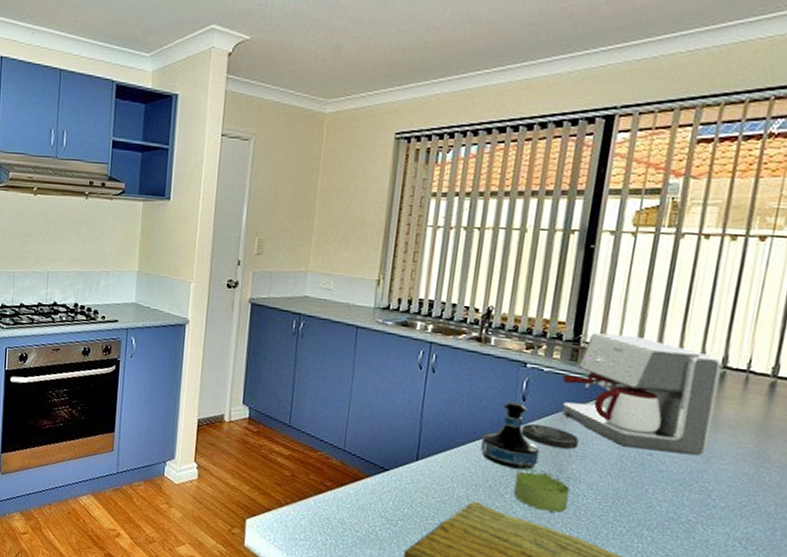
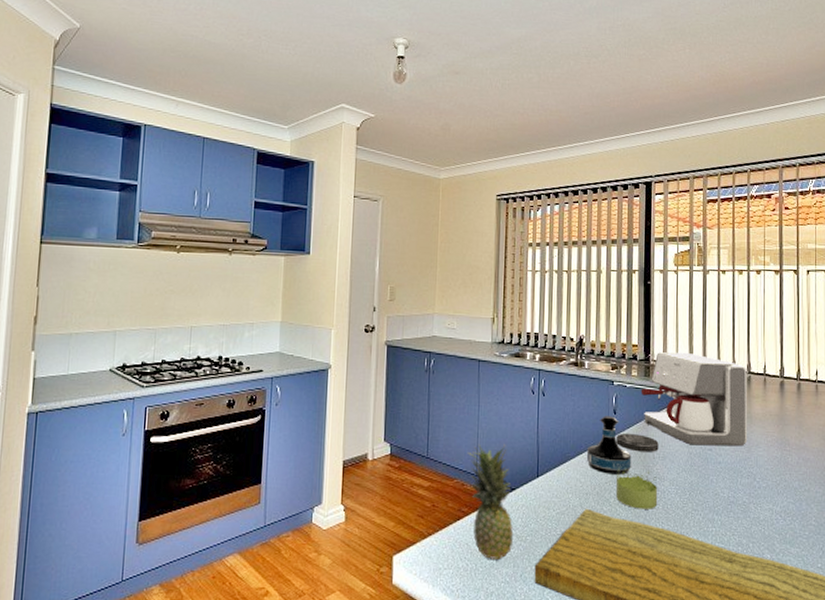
fruit: none [335,417,385,539] -> present [467,443,514,559]

